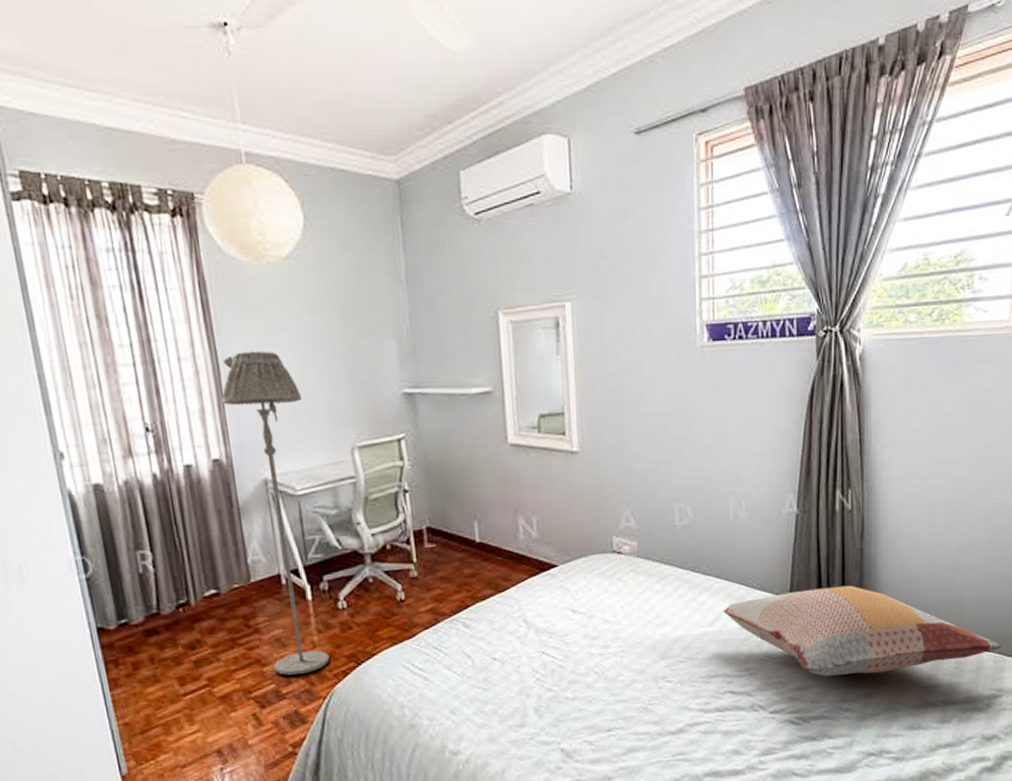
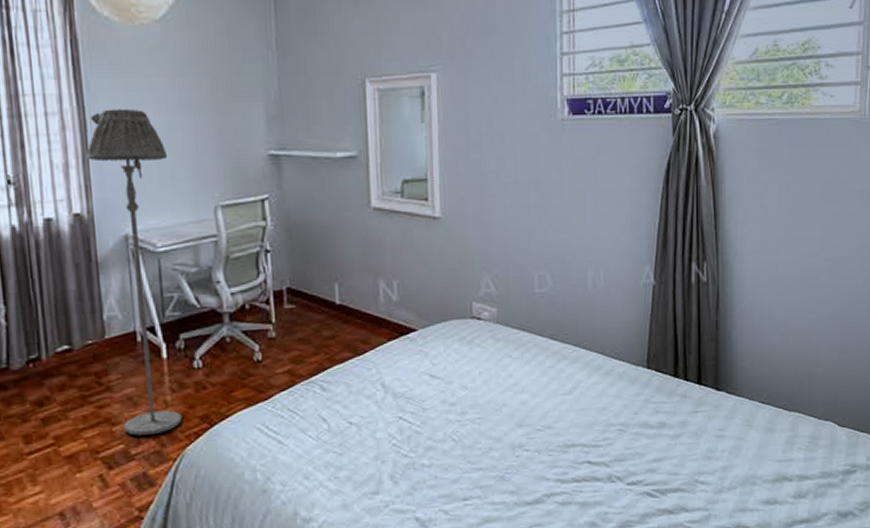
decorative pillow: present [723,585,1002,677] -> none [581,356,855,449]

